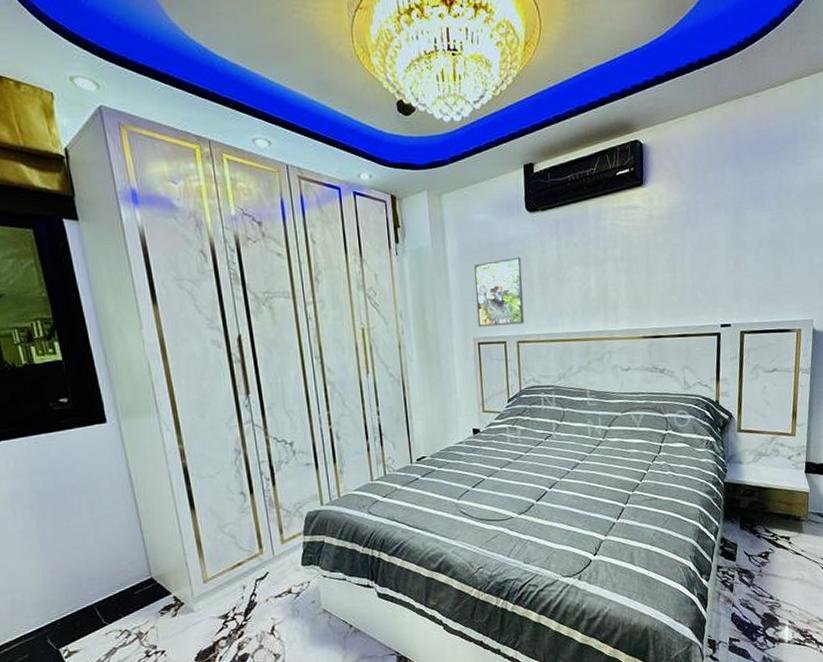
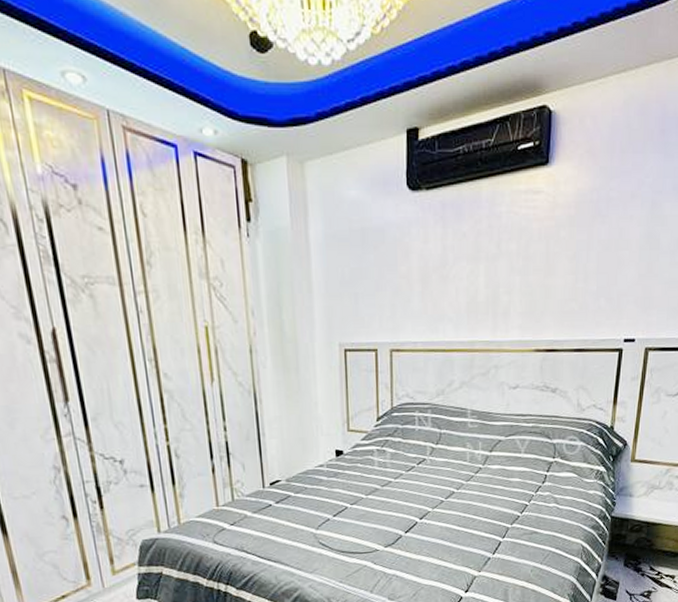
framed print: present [474,257,524,327] -> none [342,246,400,331]

